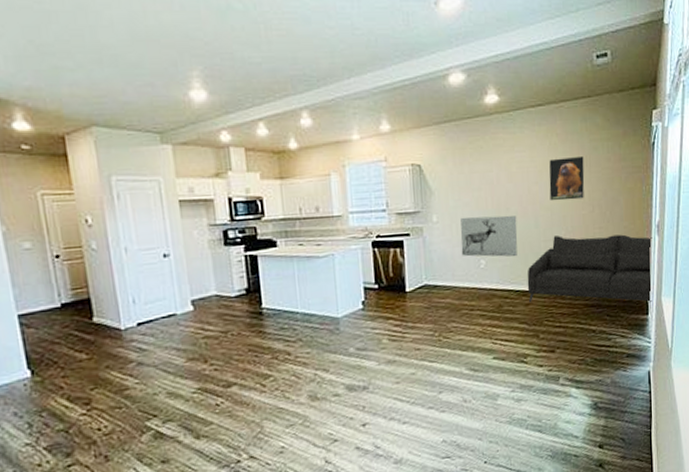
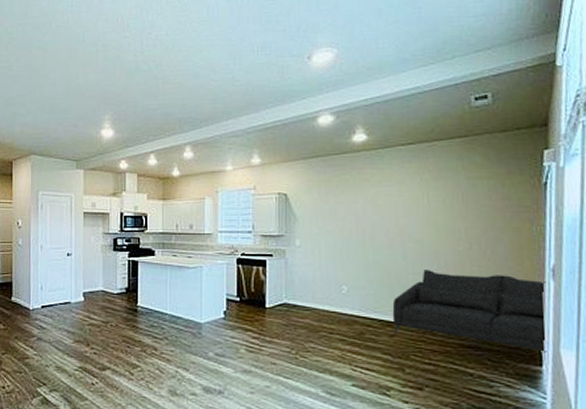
wall art: present [460,215,518,257] -> none [322,243,383,287]
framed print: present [549,155,585,201] -> none [419,192,461,235]

